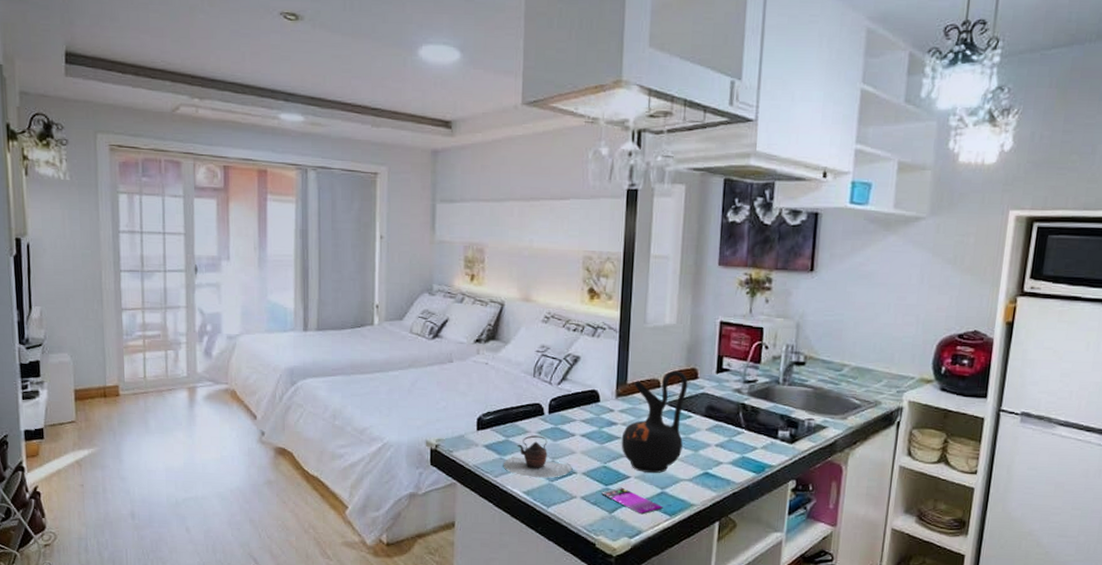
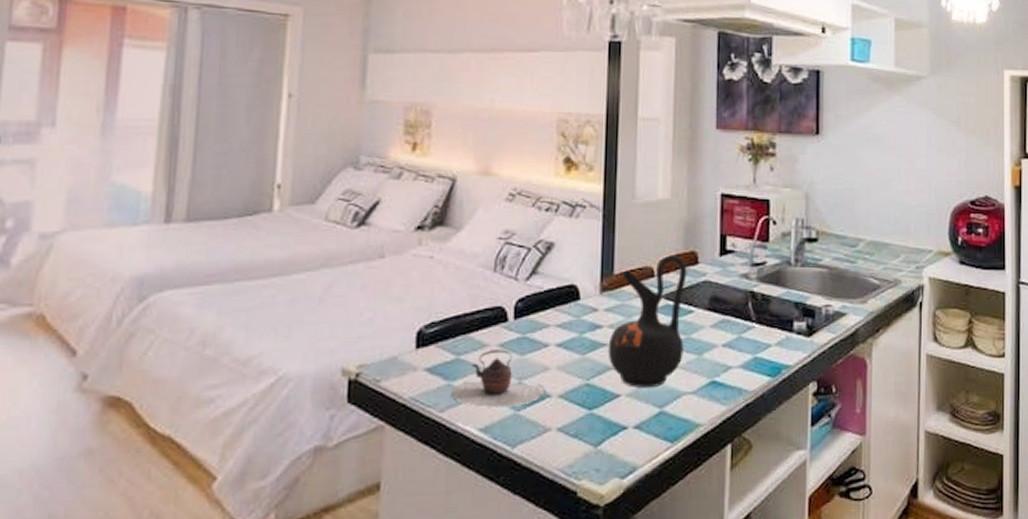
smartphone: present [601,487,664,515] -> none [584,410,664,445]

